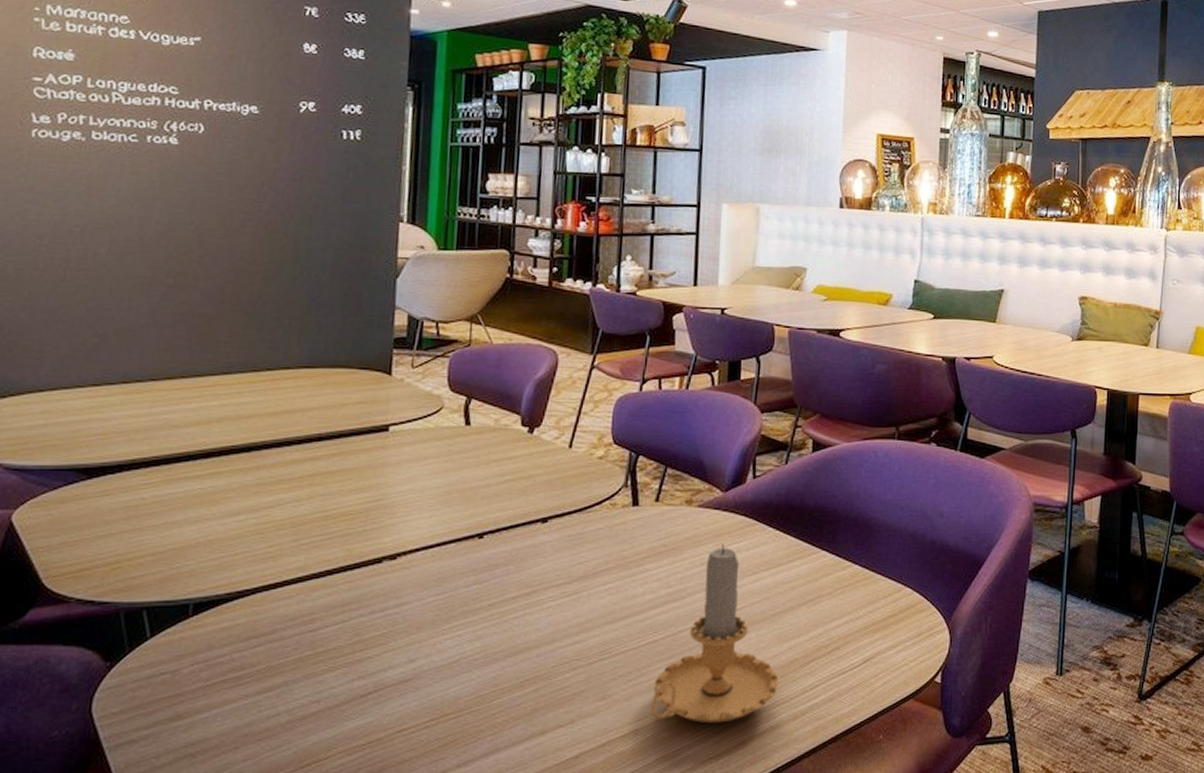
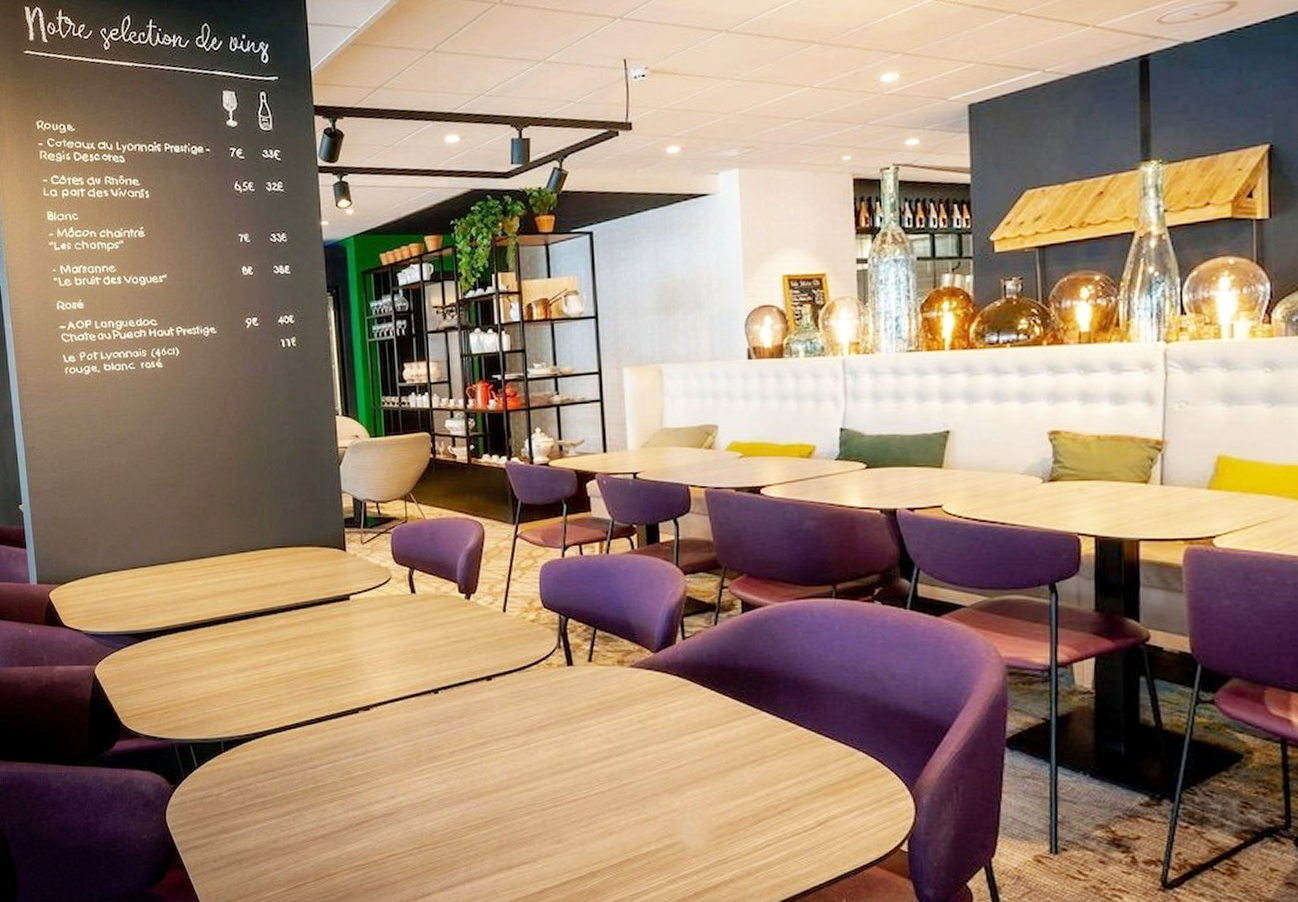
candle: present [651,544,779,724] -> none [605,703,728,873]

